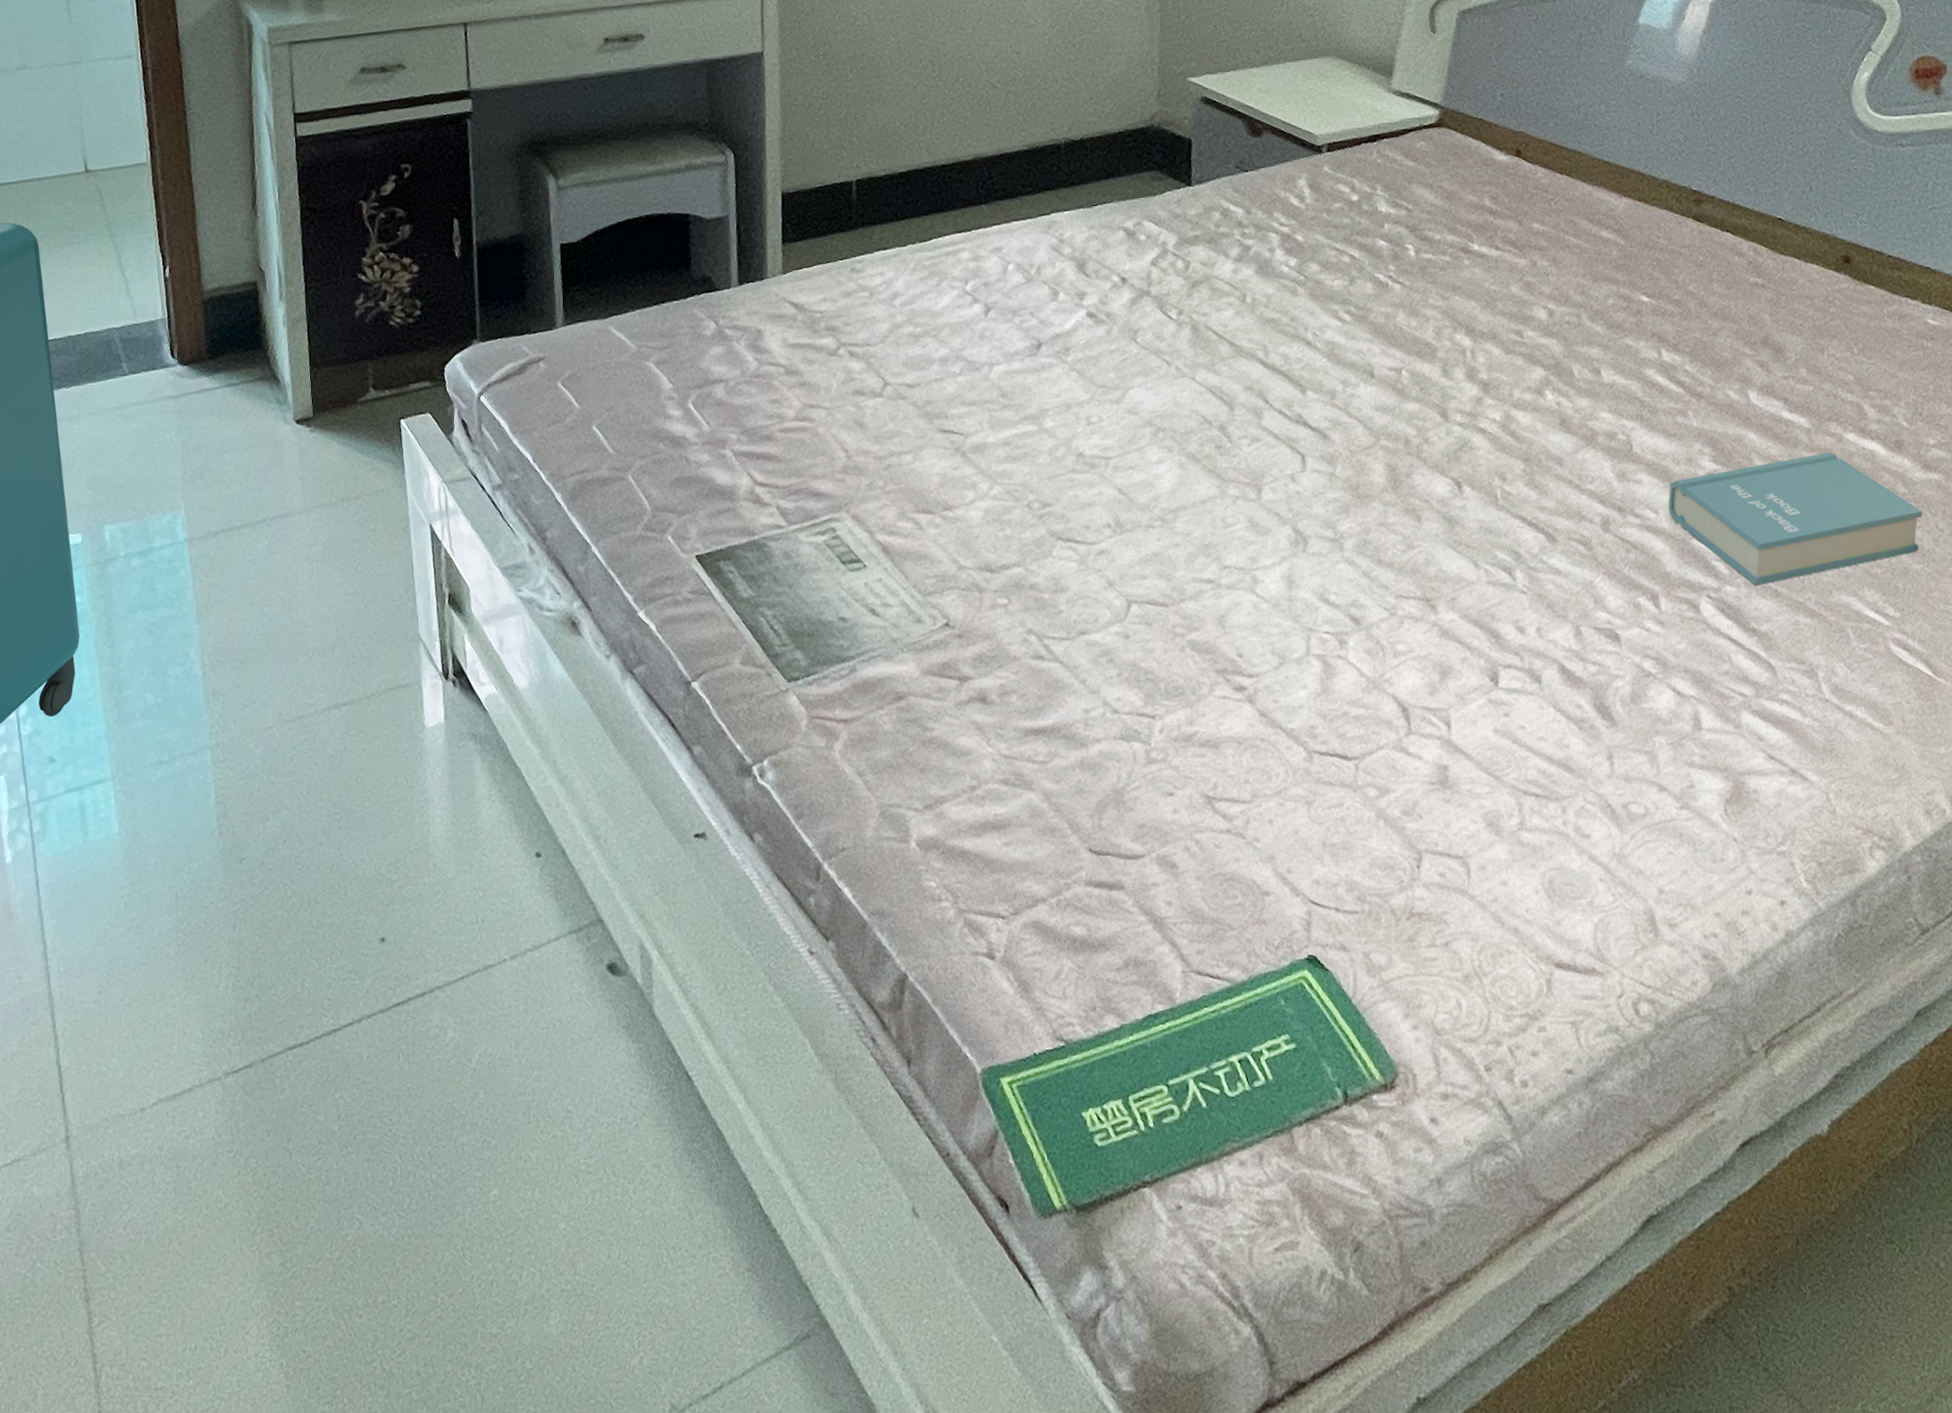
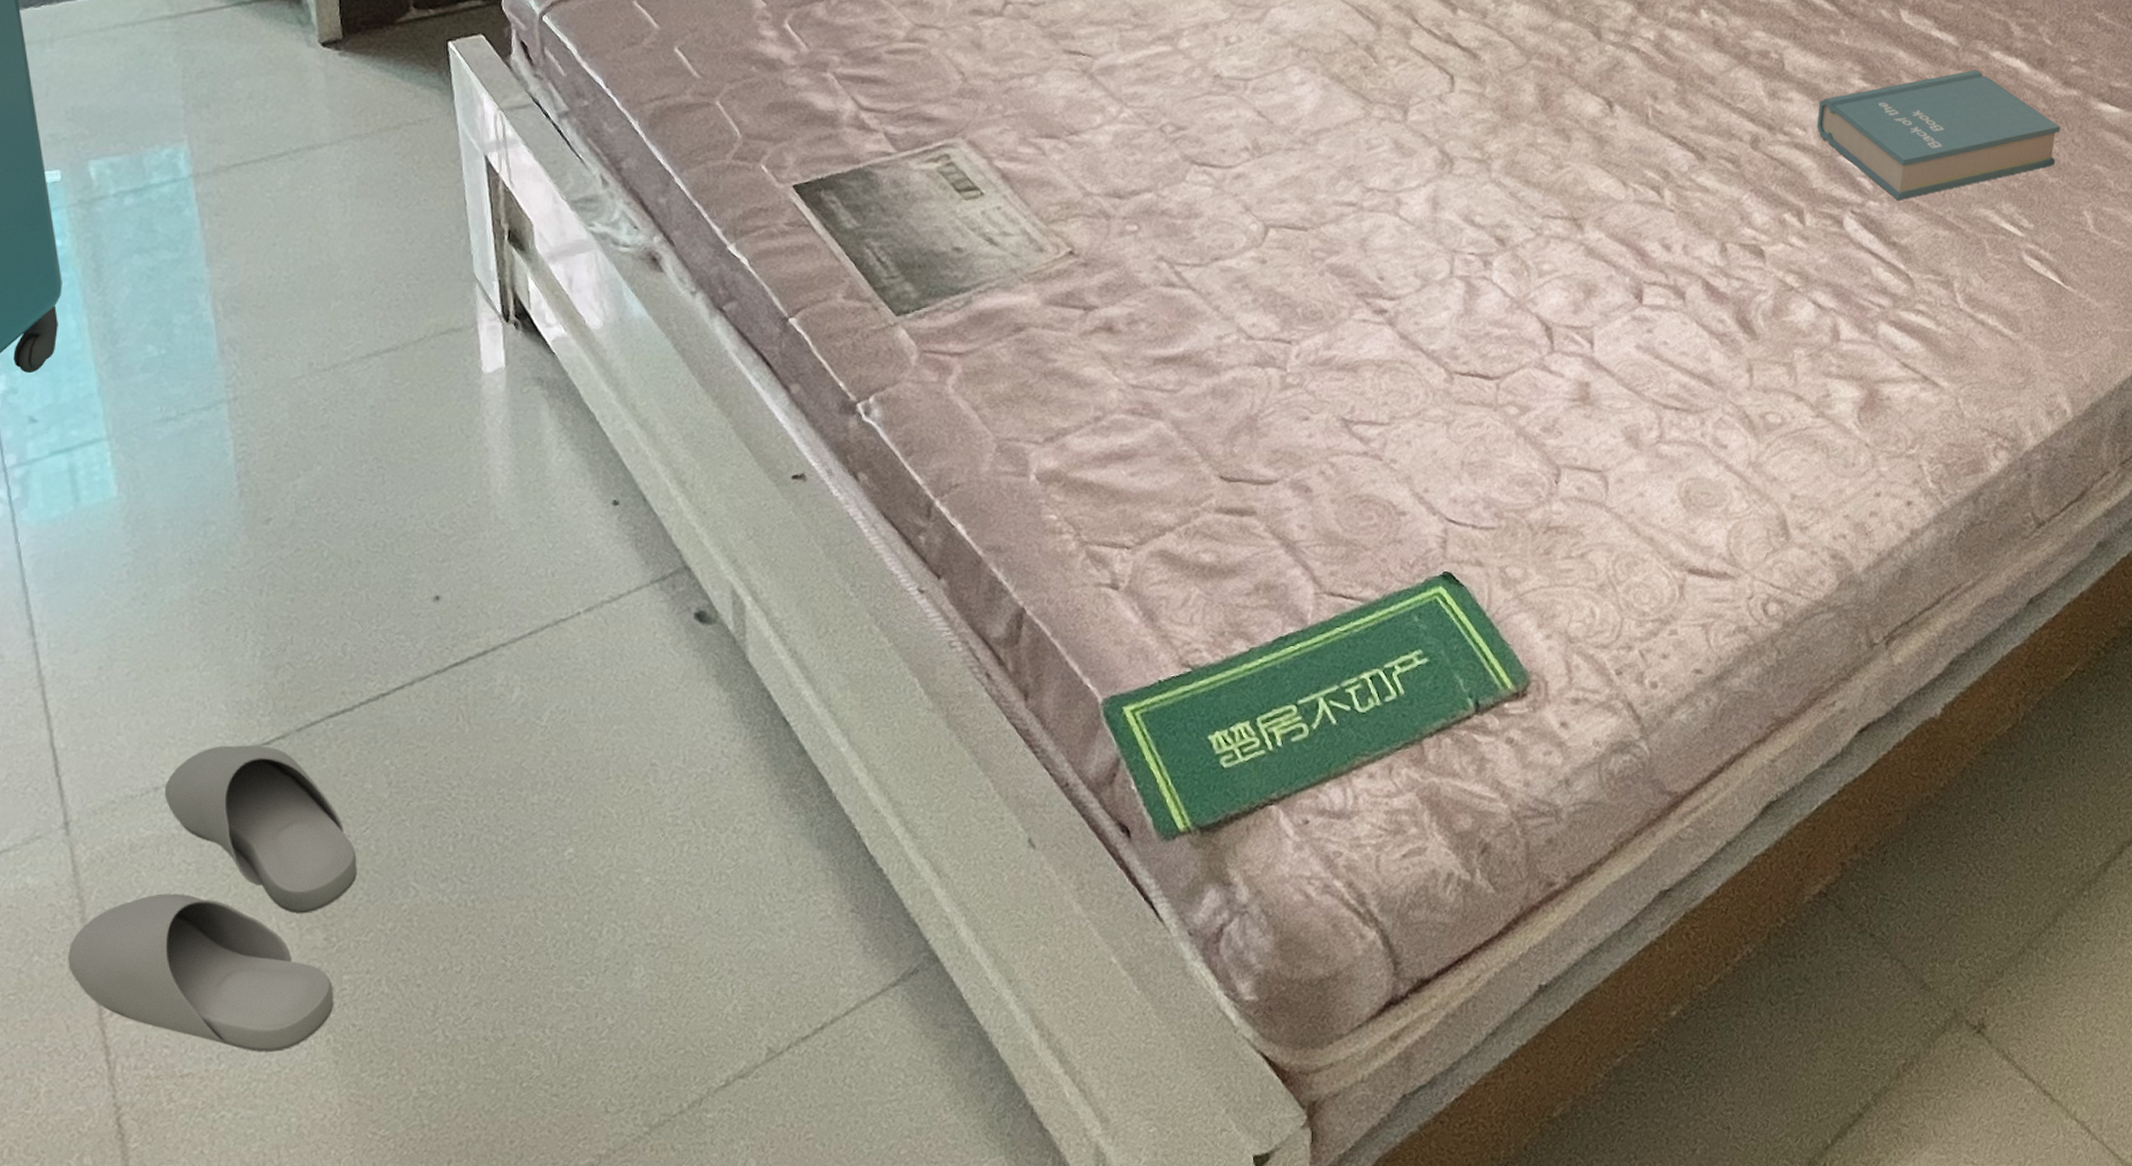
slippers: none [65,1071,310,1372] -> present [68,745,357,1053]

